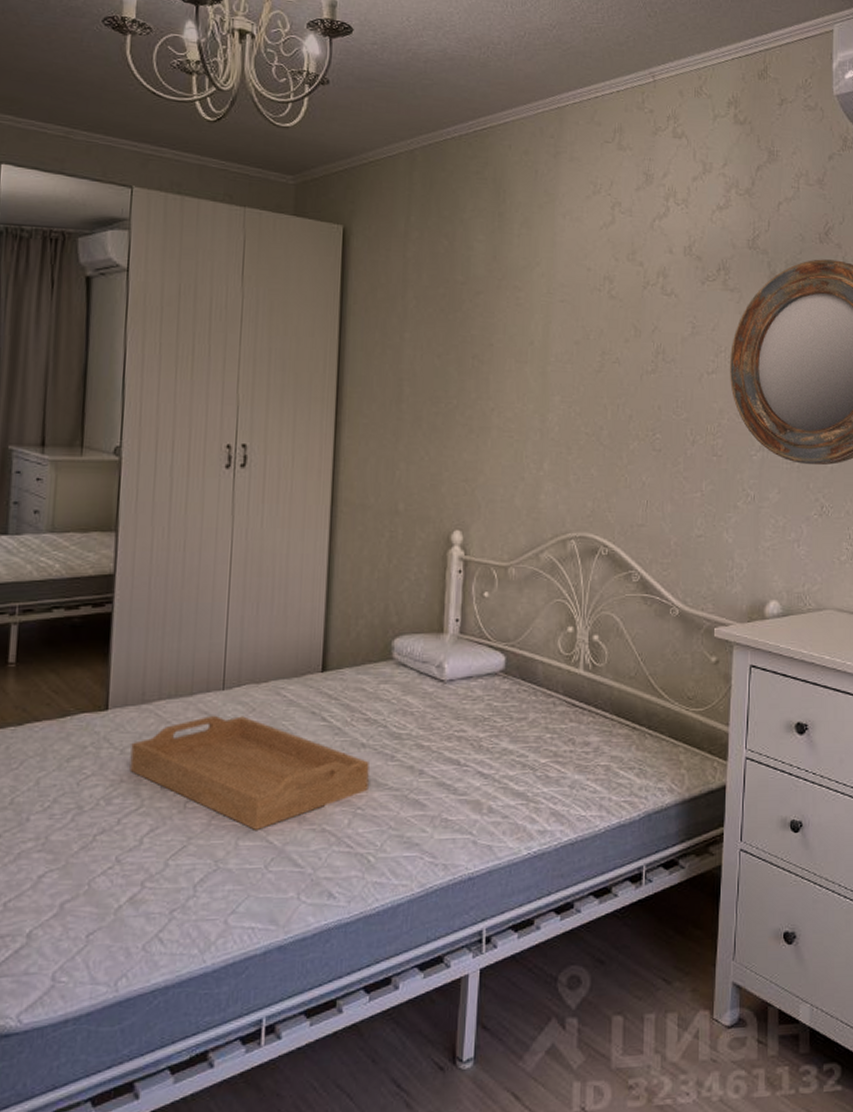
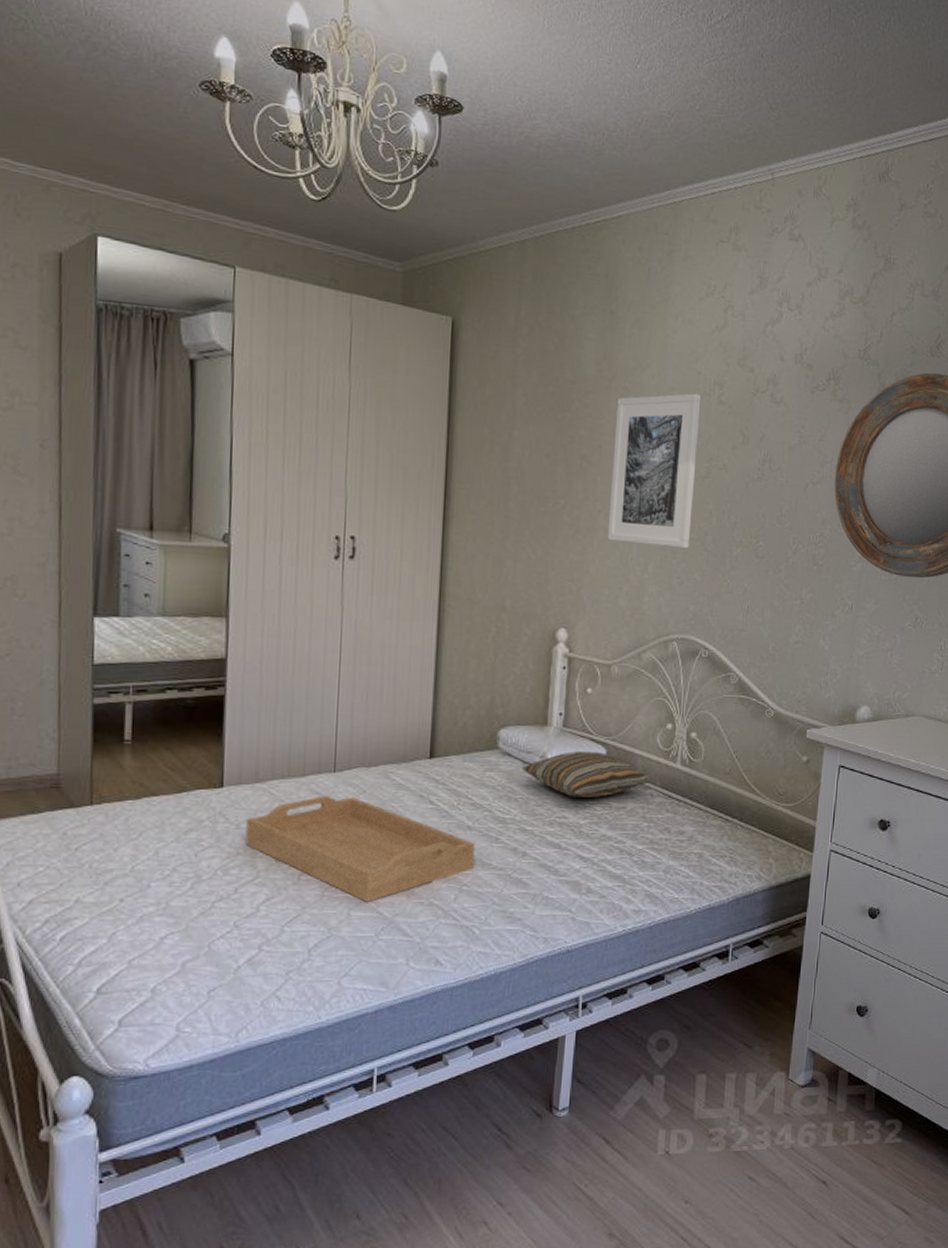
pillow: none [418,658,552,709] -> present [522,750,651,798]
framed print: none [501,289,592,444] -> present [607,393,702,549]

